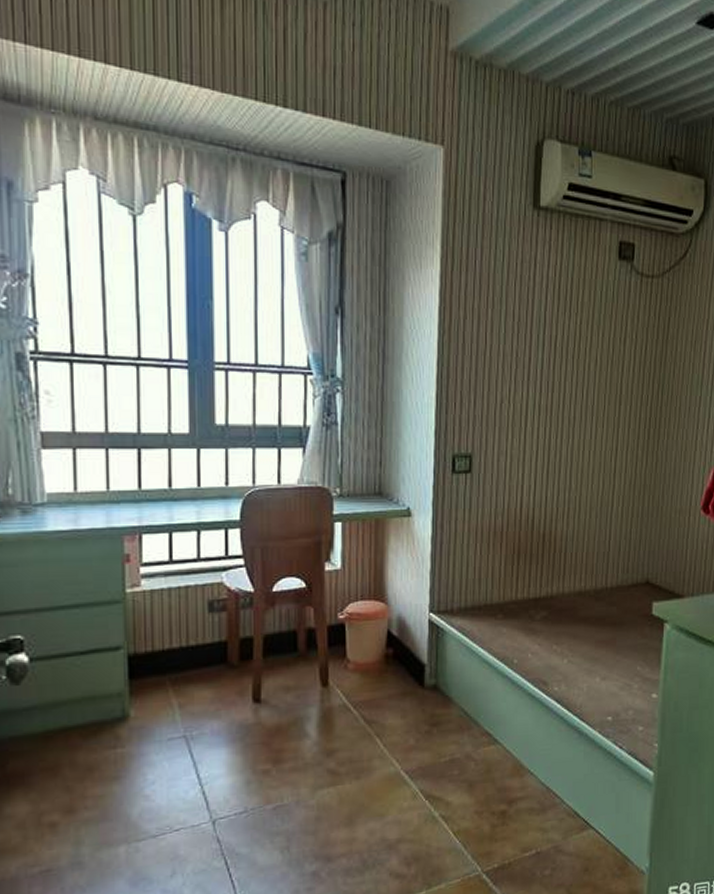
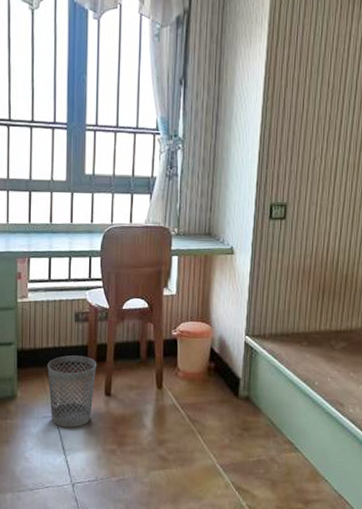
wastebasket: none [171,655,241,750] -> present [47,355,97,428]

